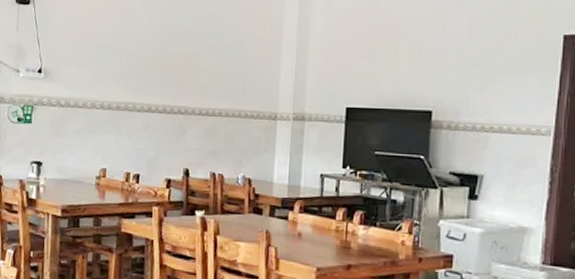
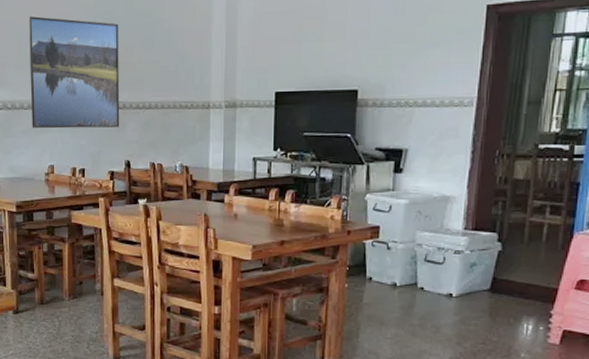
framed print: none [85,13,186,133] -> present [28,16,120,129]

